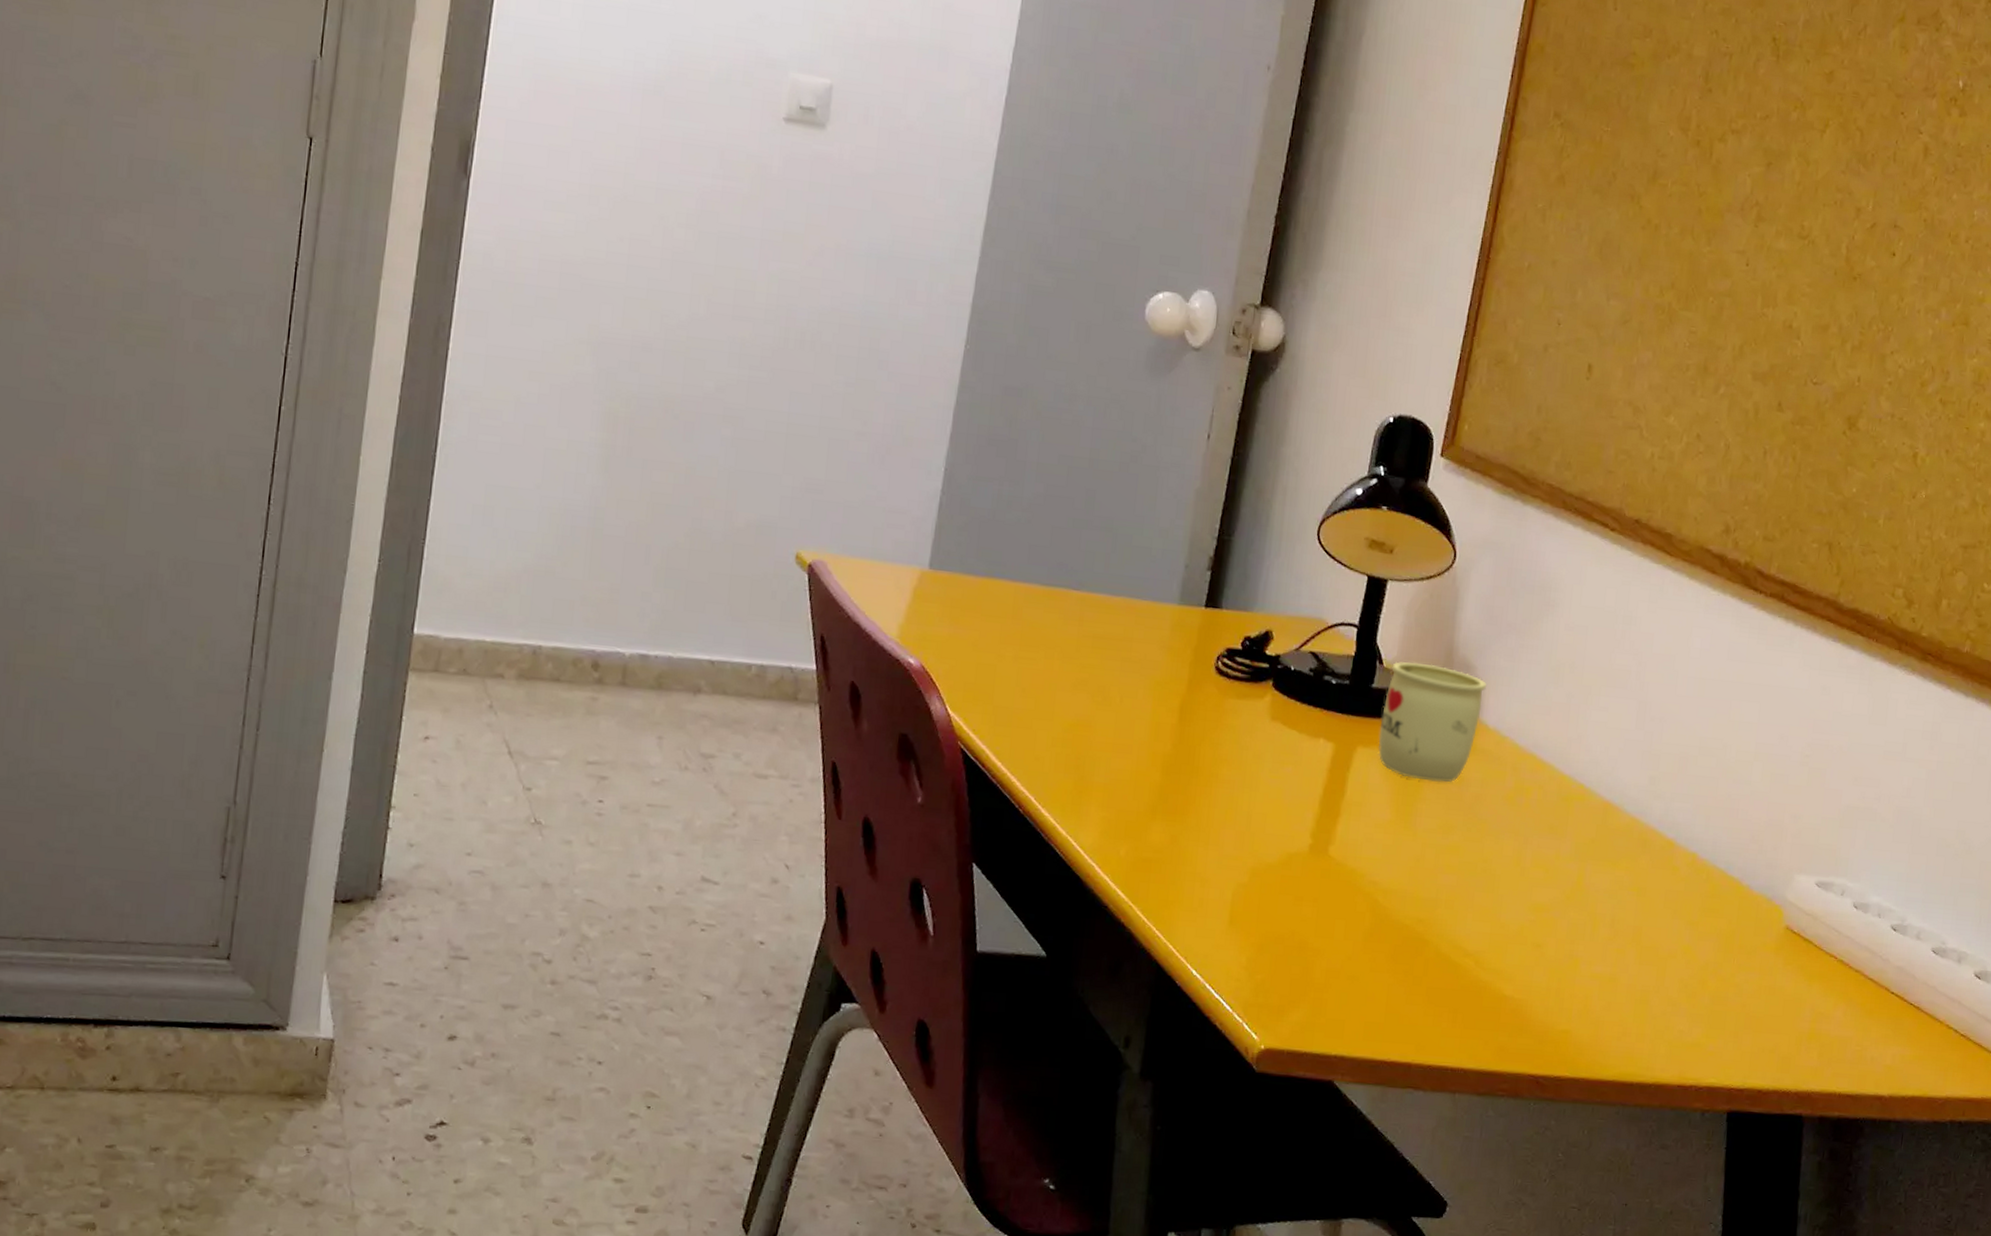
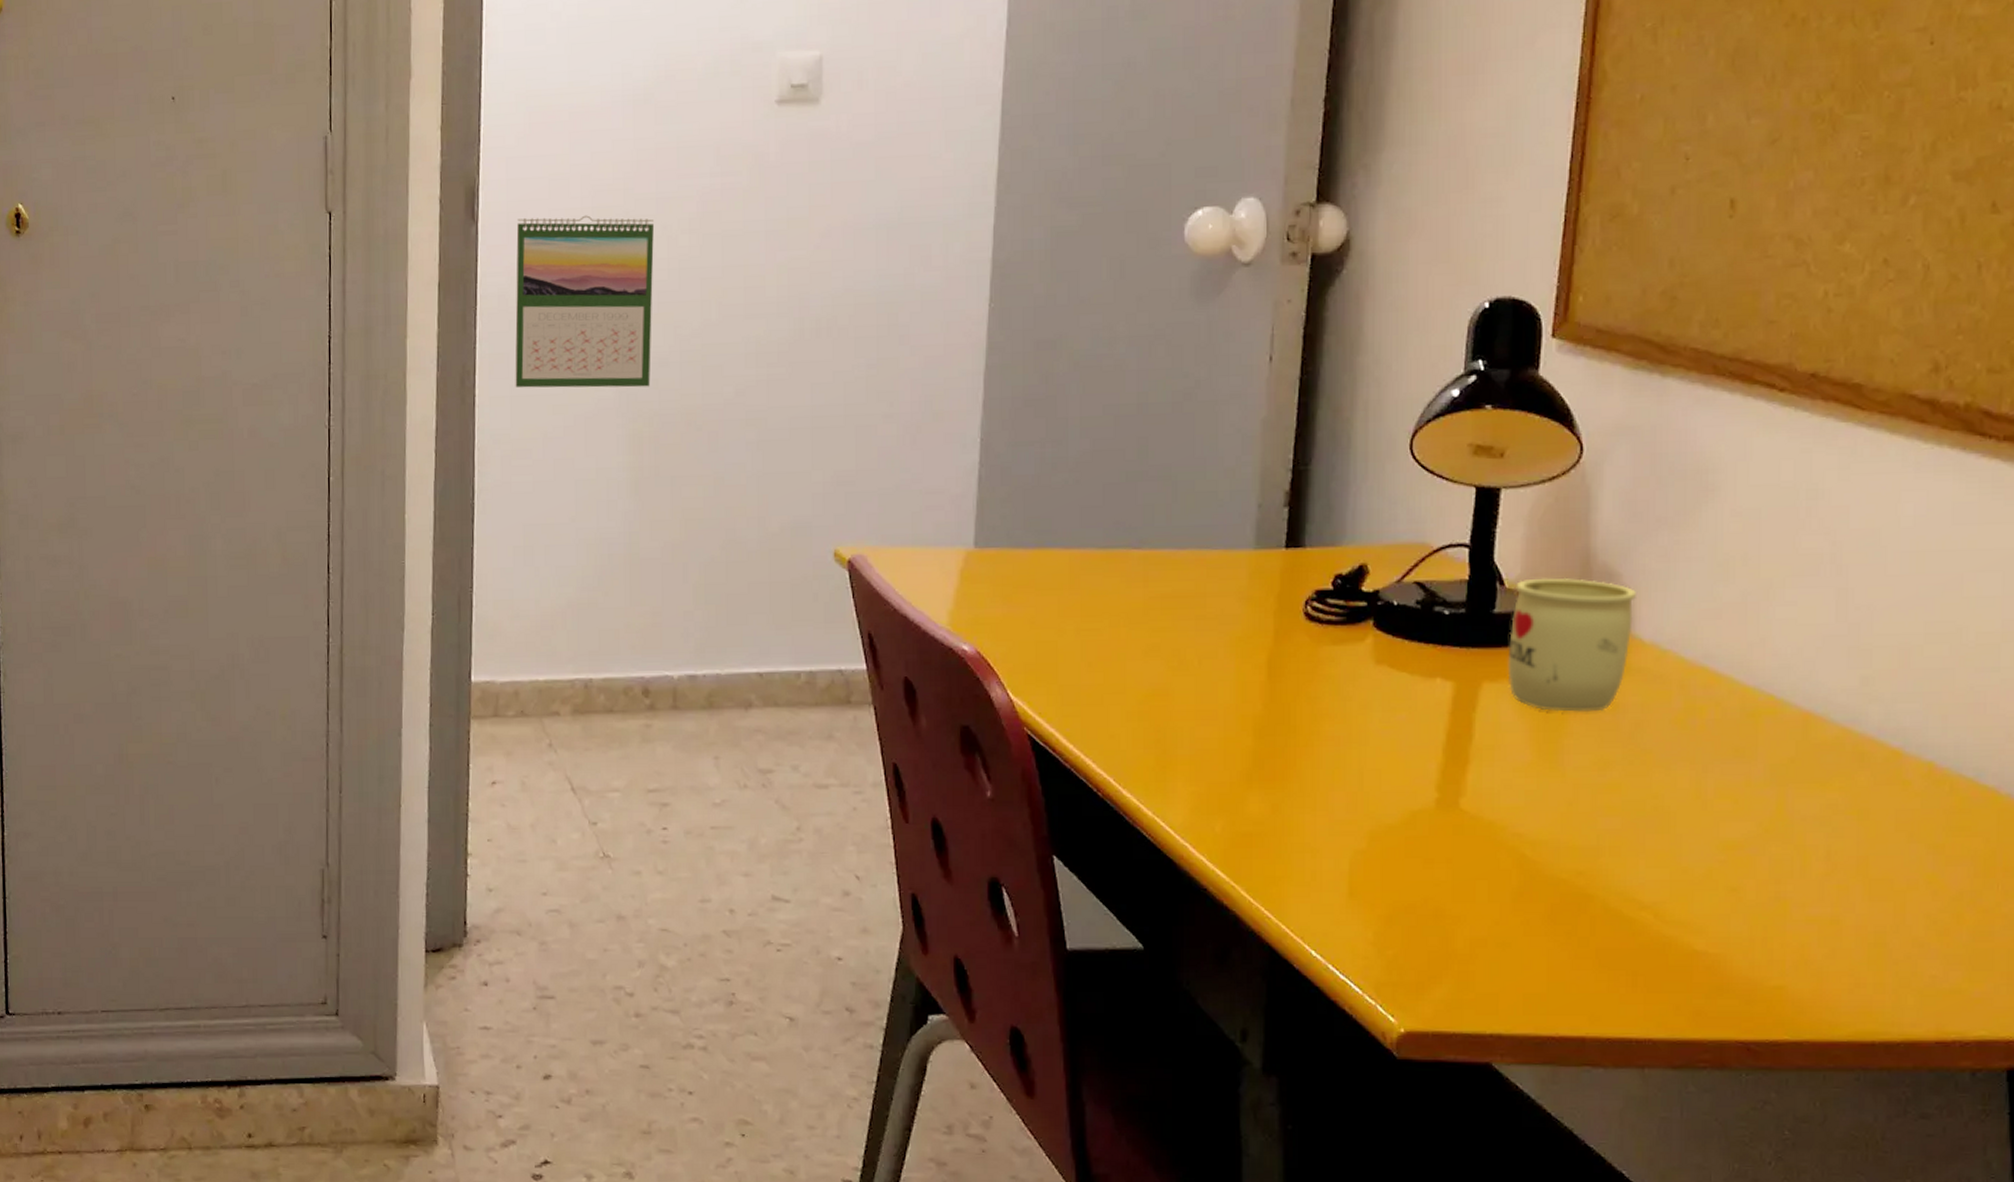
calendar: none [492,182,651,369] -> present [515,215,654,388]

